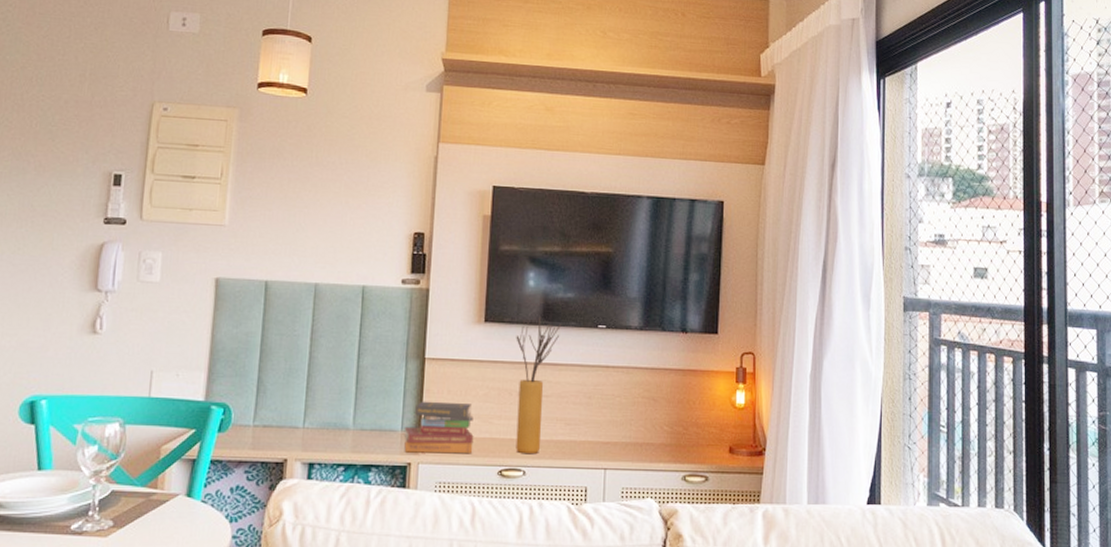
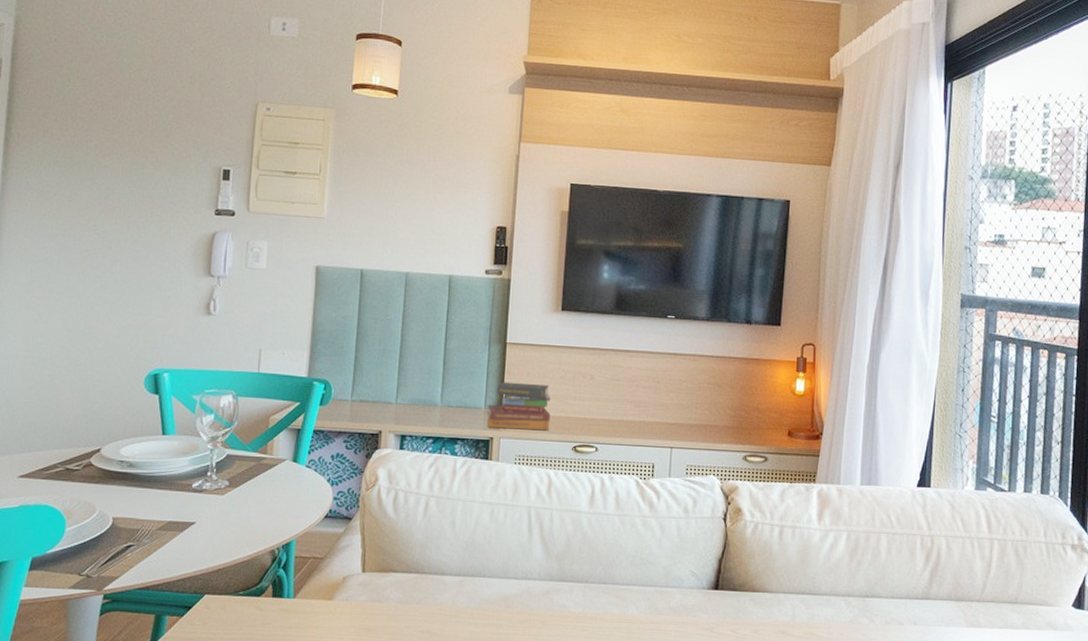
vase: present [516,317,562,455] -> none [589,307,634,433]

